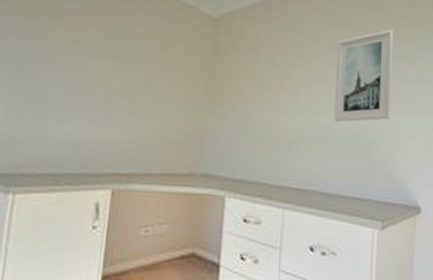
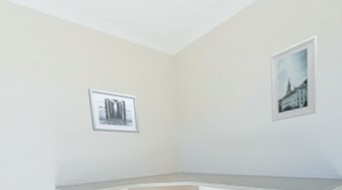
wall art: none [73,36,154,110] -> present [88,88,141,134]

